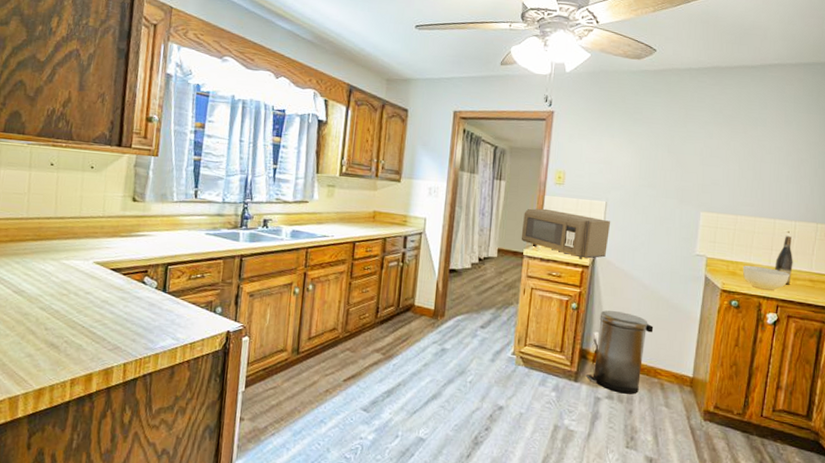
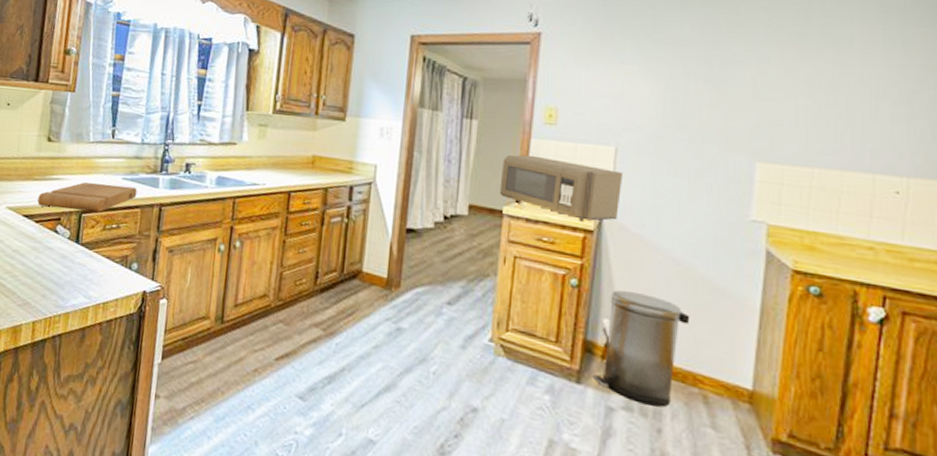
cutting board: none [124,238,220,264] -> present [37,182,138,212]
bowl: present [742,265,791,292] -> none [825,237,904,276]
wine bottle: present [774,236,793,285] -> none [876,198,908,268]

